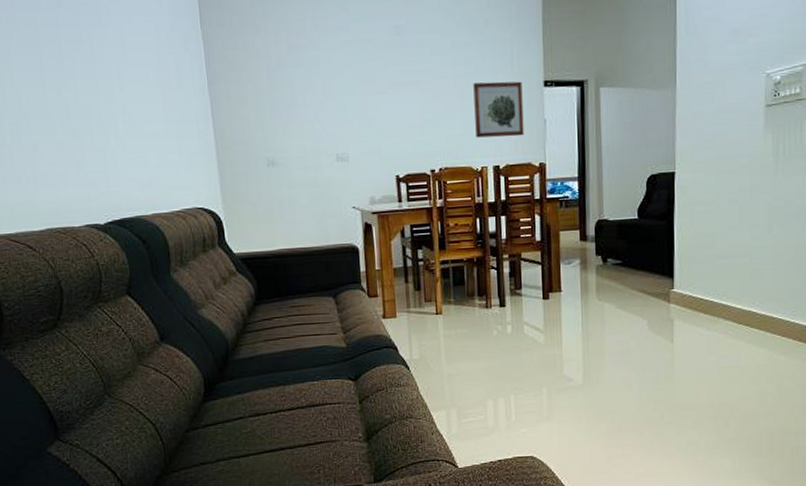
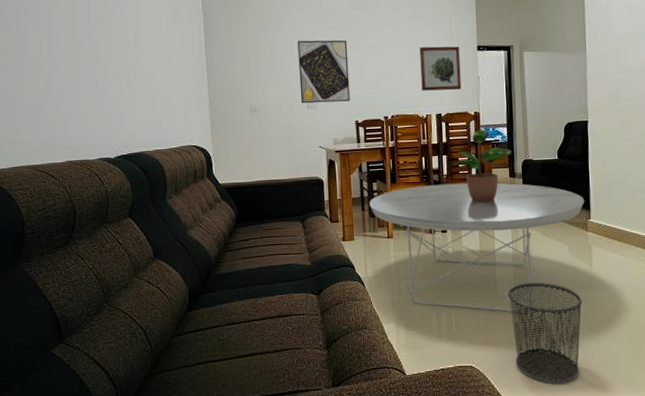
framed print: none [323,74,389,155] -> present [298,40,350,104]
coffee table: none [414,247,668,397] -> present [369,182,585,313]
potted plant: none [509,184,585,272] -> present [450,129,513,203]
waste bin: none [574,362,661,474] -> present [507,282,583,383]

